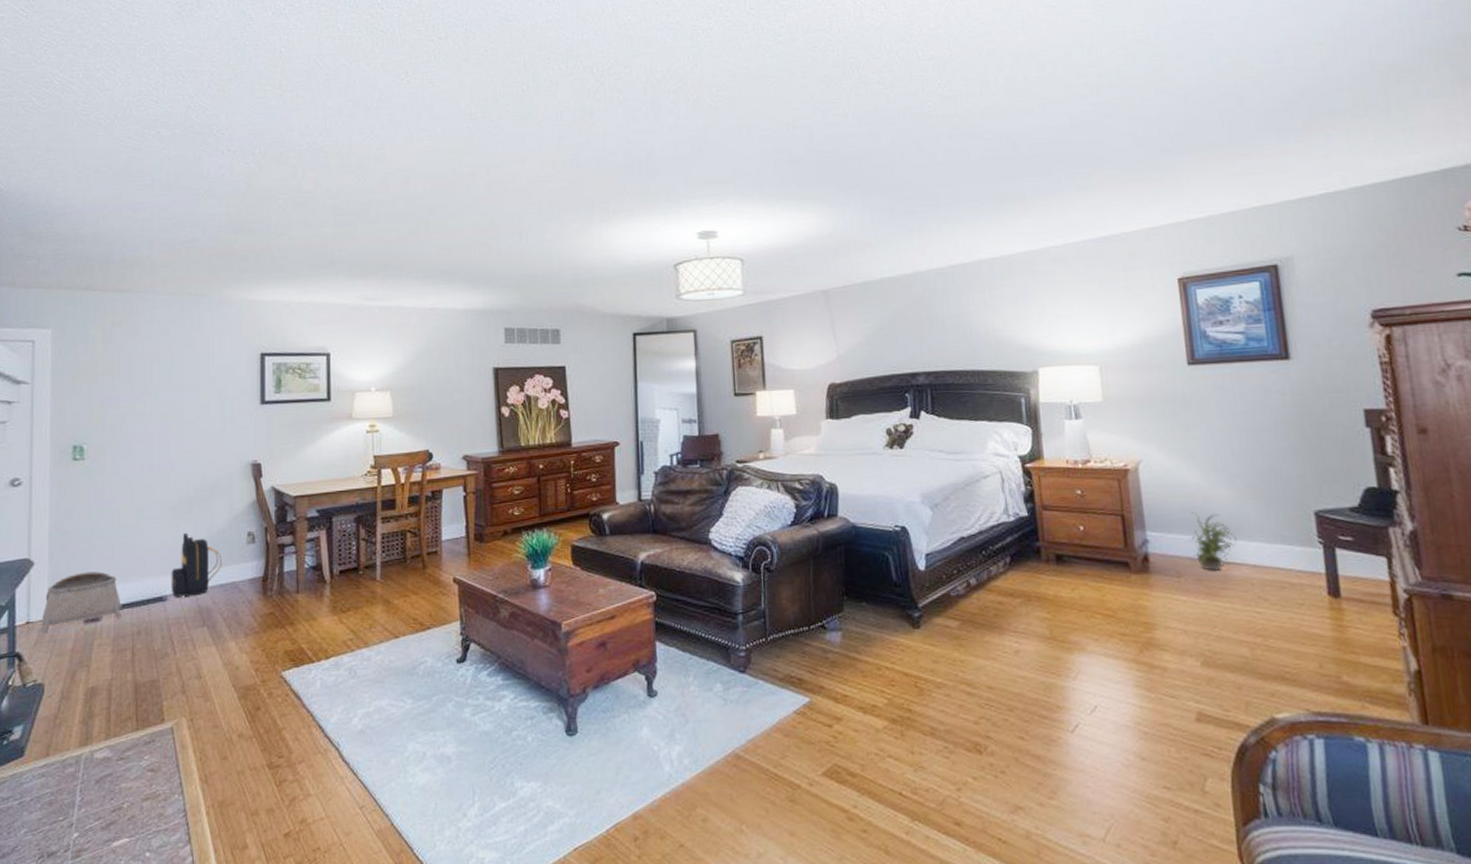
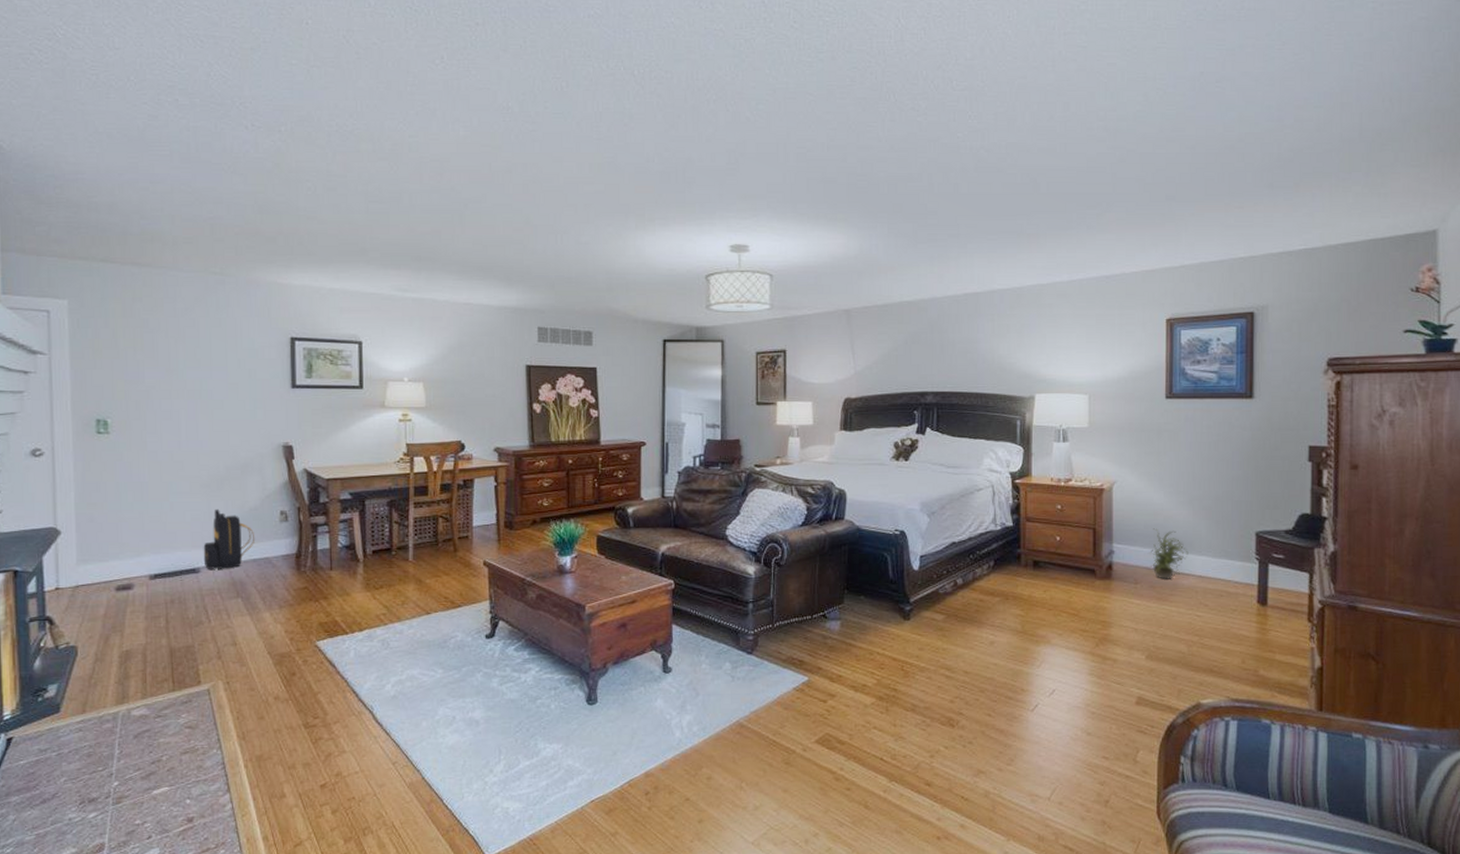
basket: present [42,571,121,633] -> none [72,542,154,599]

